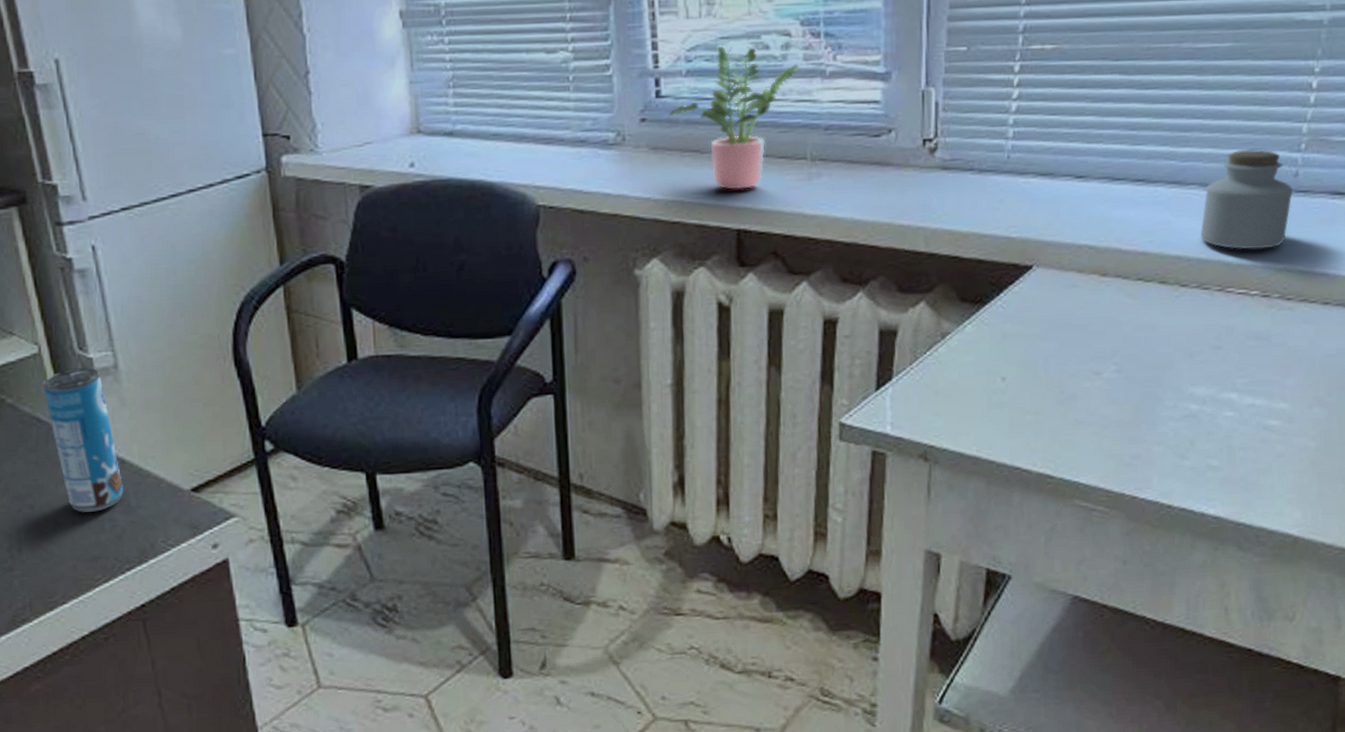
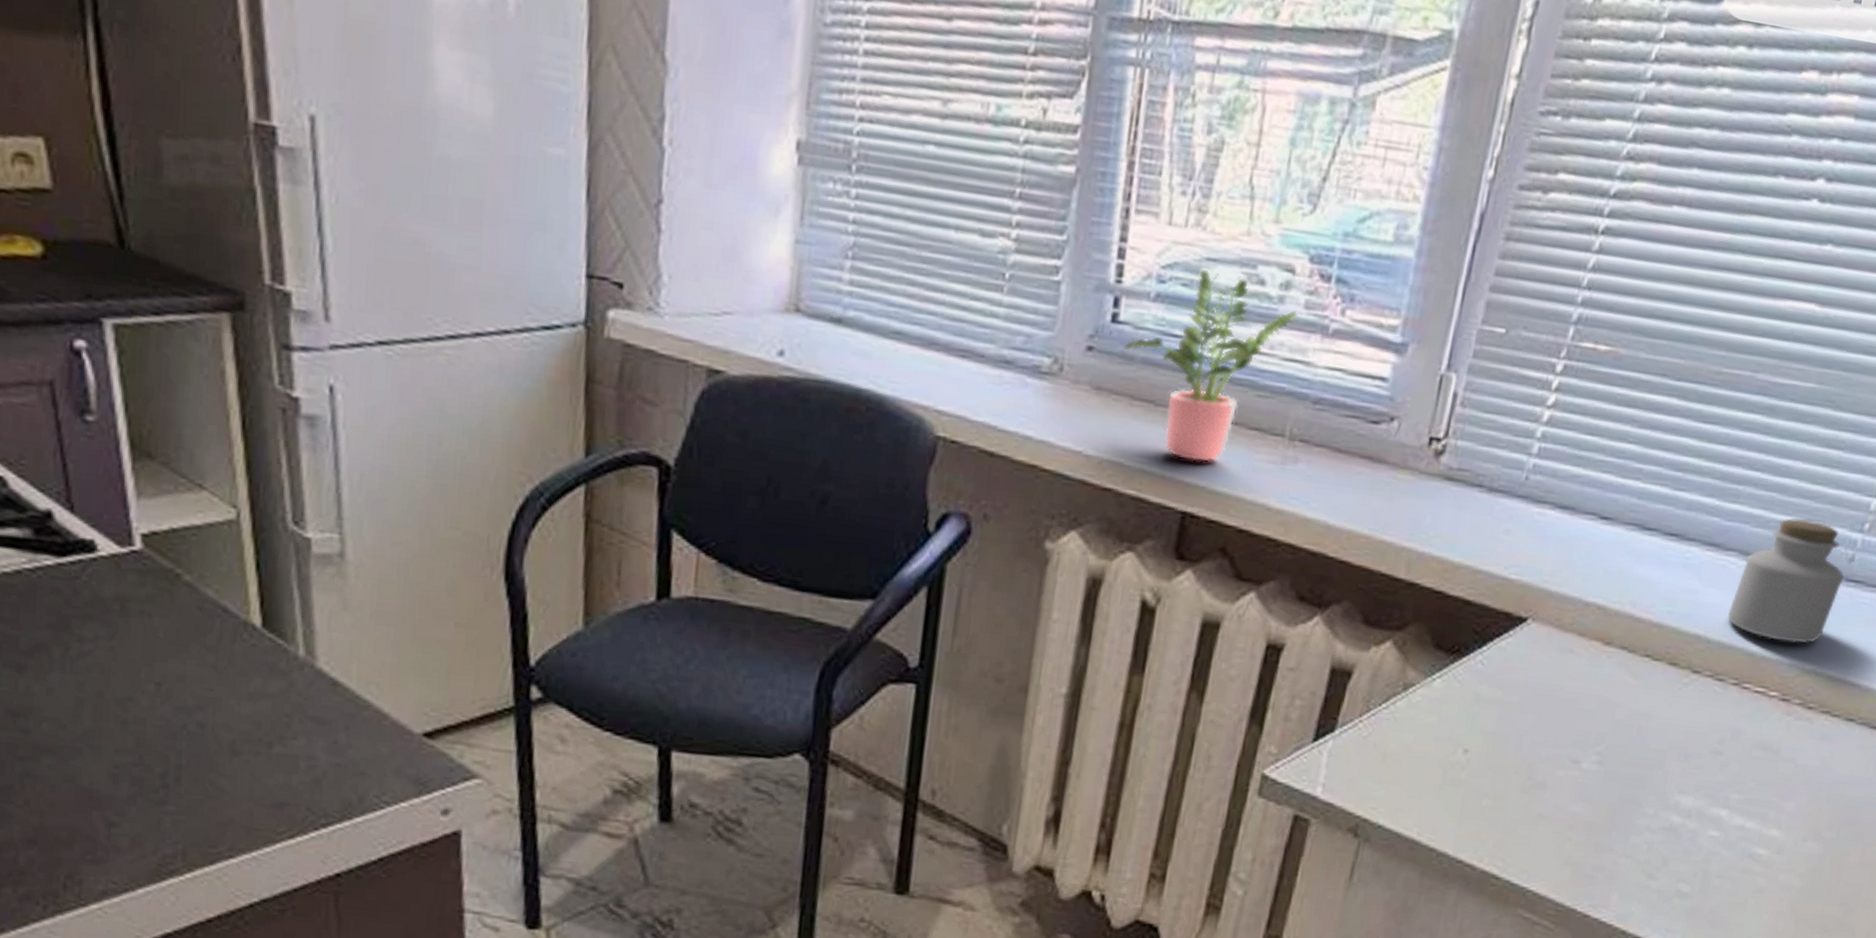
beverage can: present [43,367,123,513] -> none [236,547,331,744]

